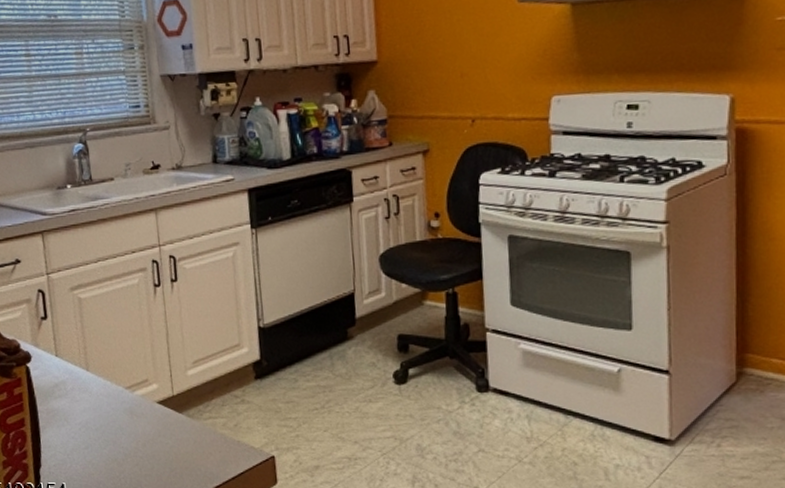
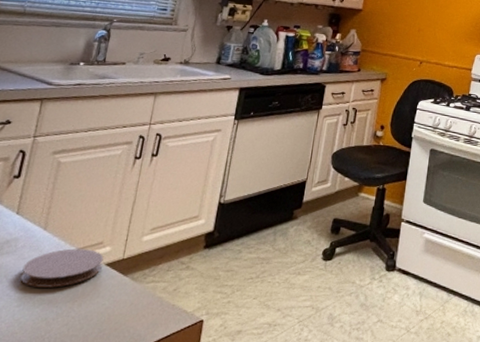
coaster: none [78,388,155,429] -> present [20,248,104,288]

